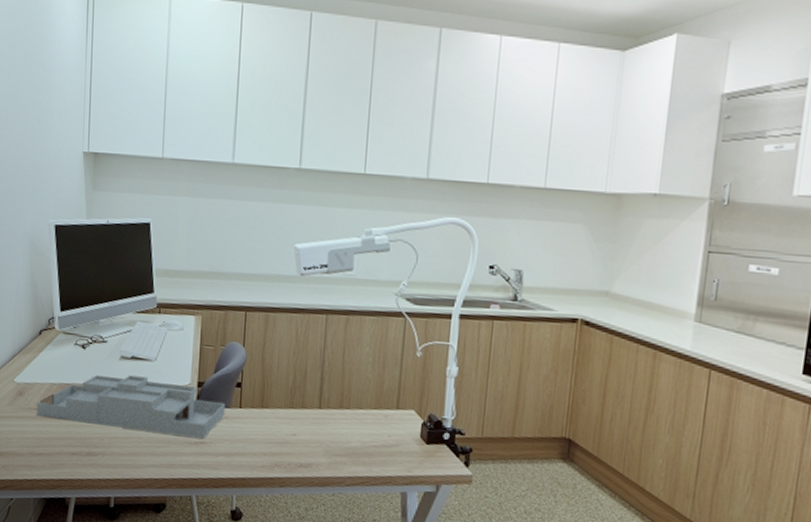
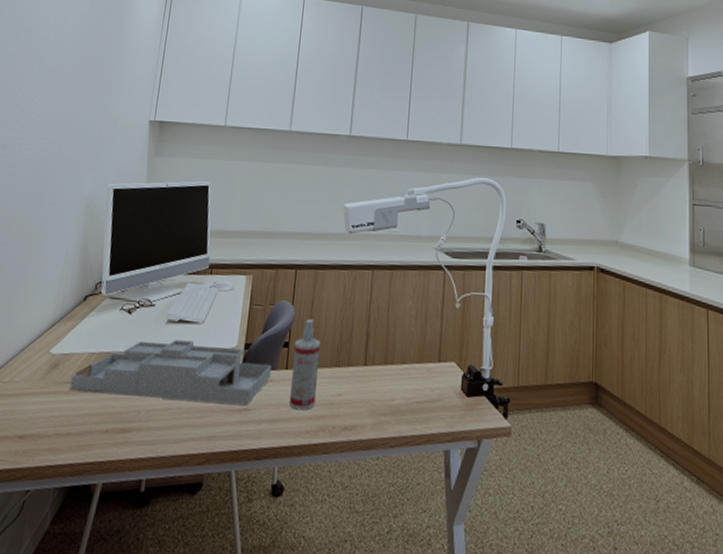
spray bottle: none [244,361,273,447] -> present [289,319,320,411]

